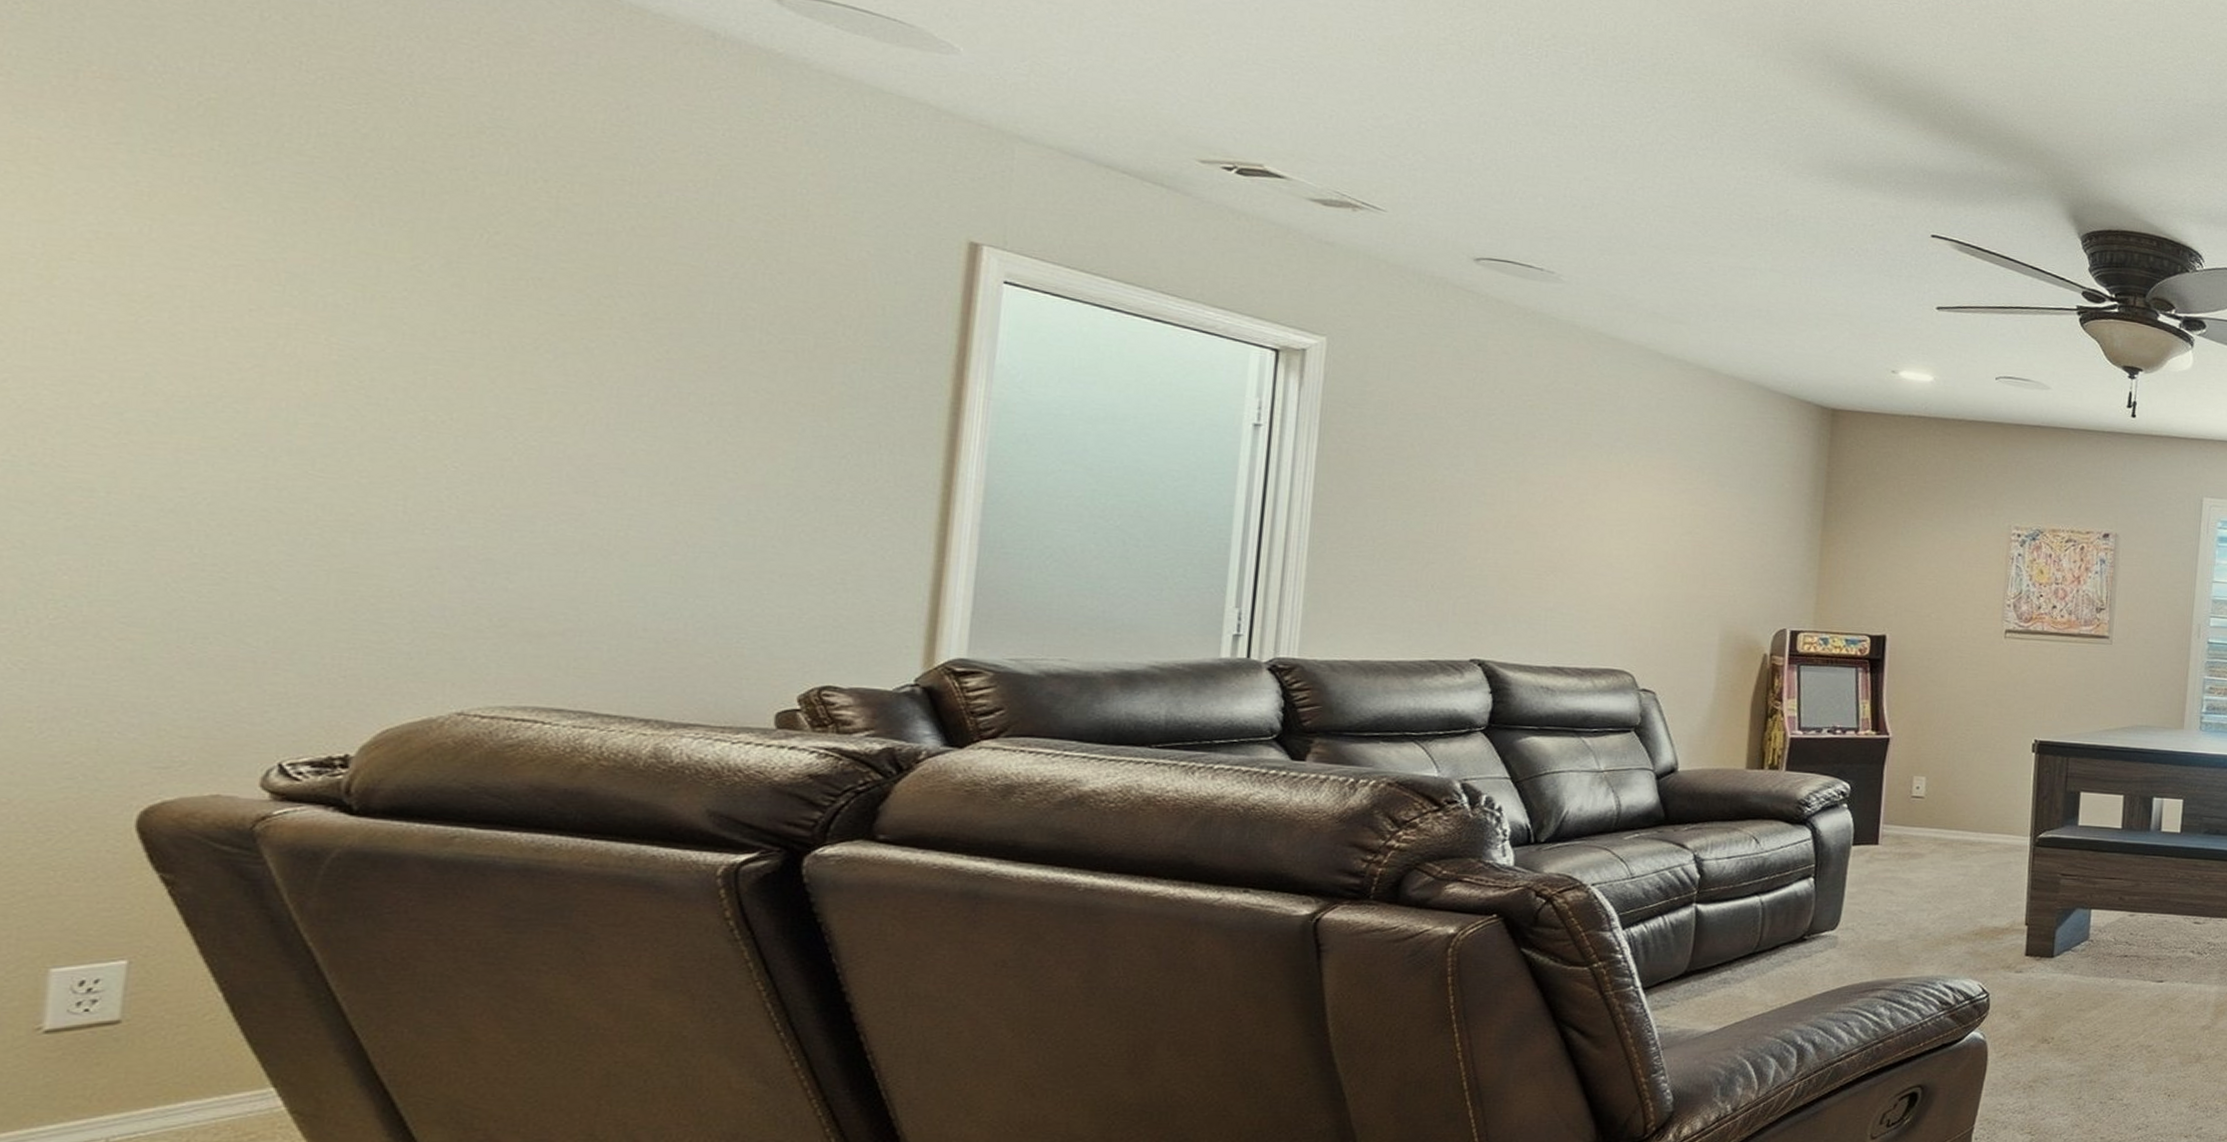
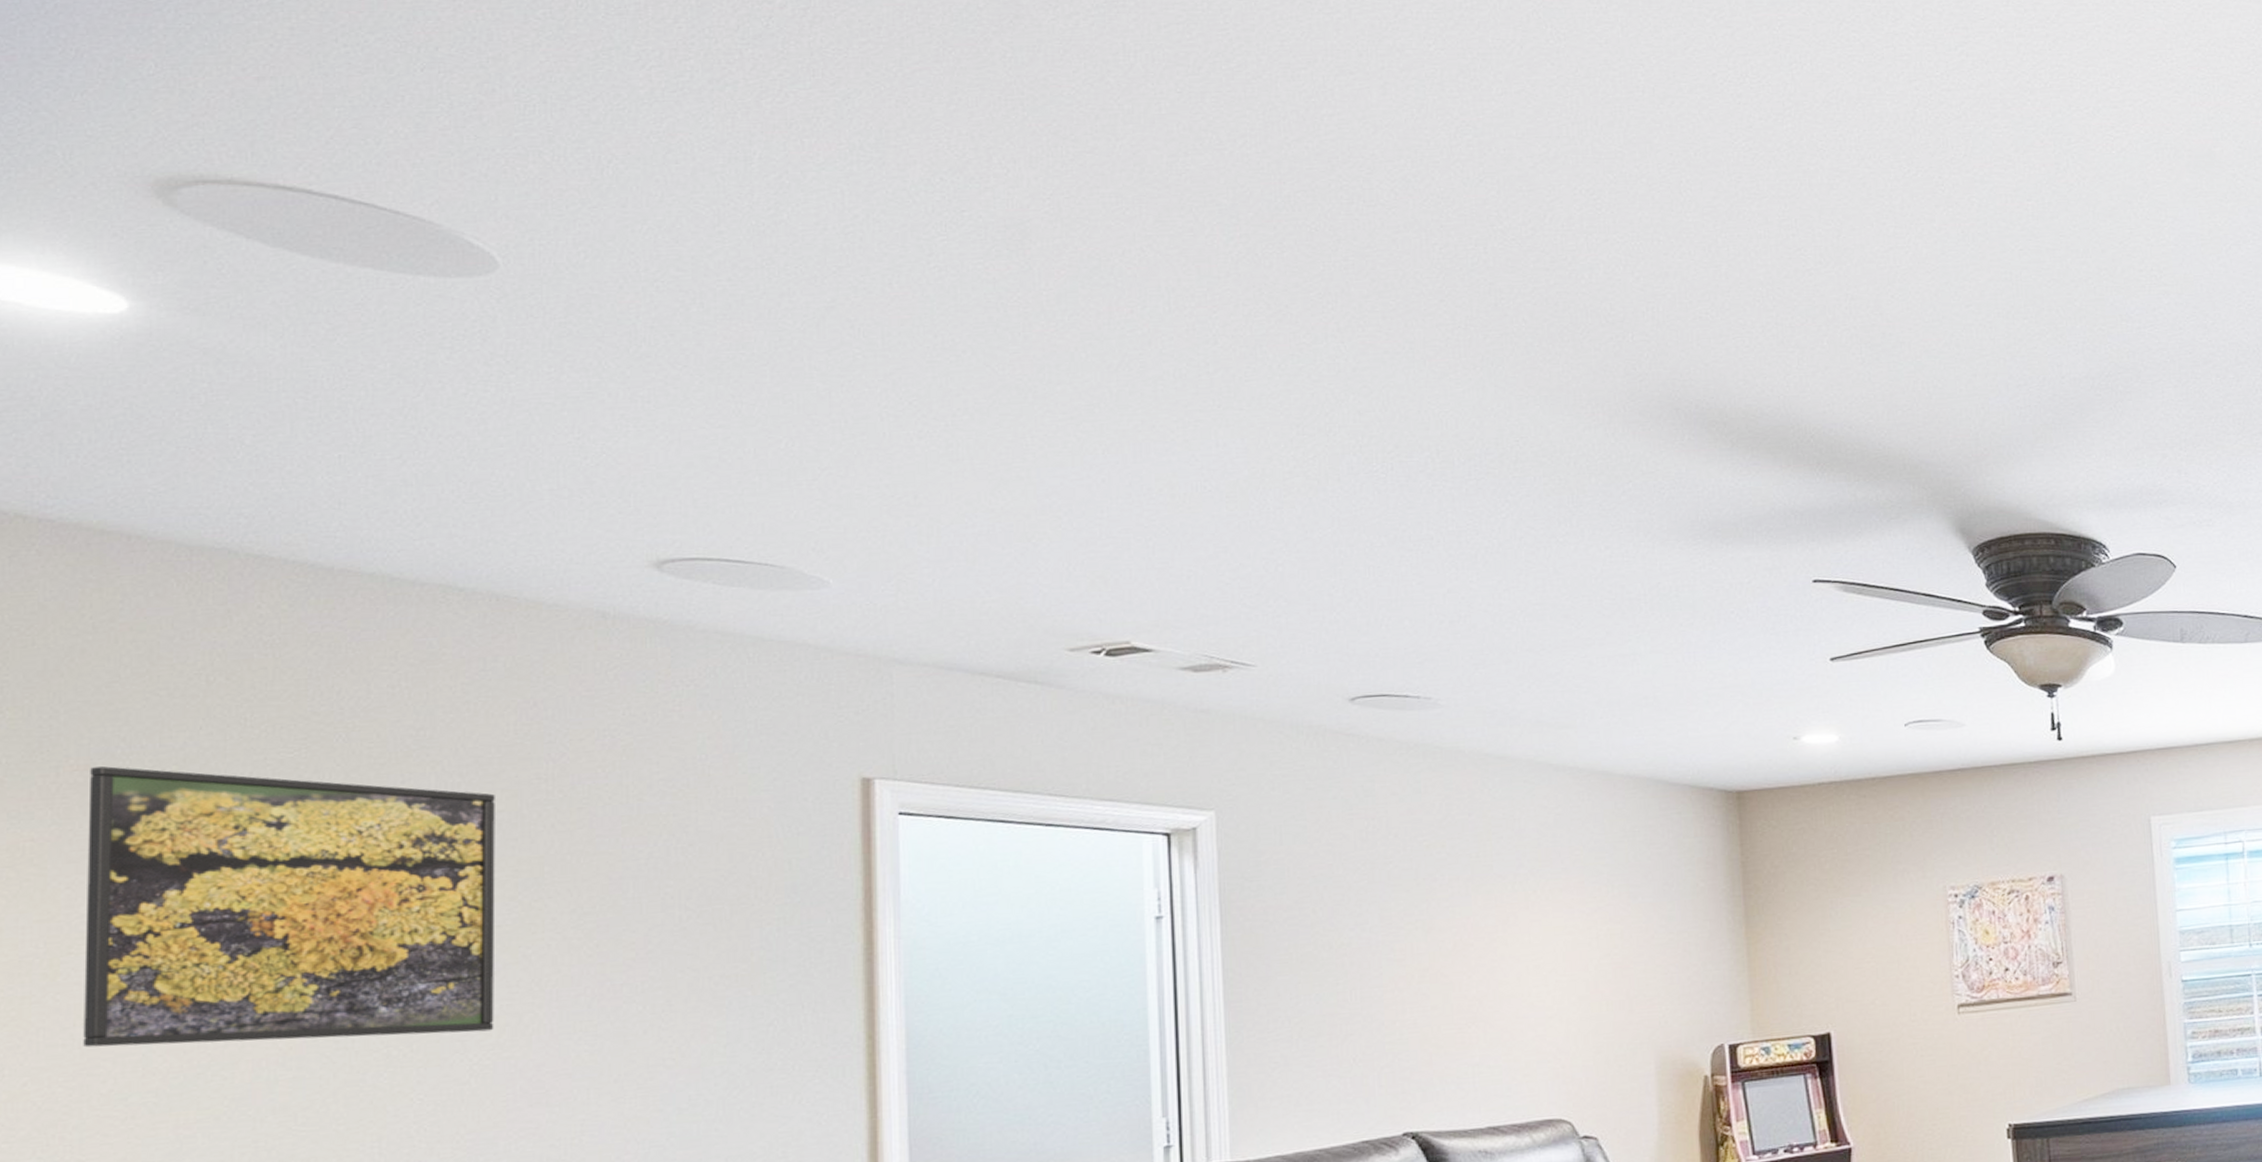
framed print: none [77,78,573,414] -> present [83,766,496,1048]

